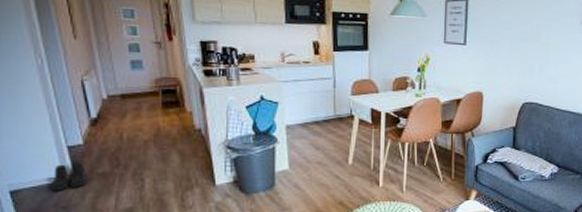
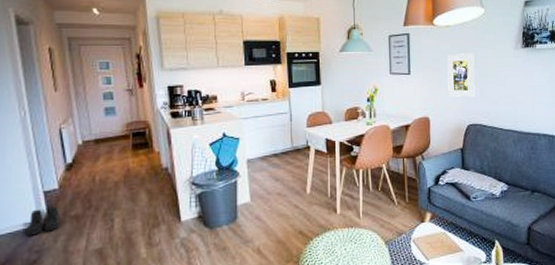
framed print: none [505,25,537,74] -> present [447,52,475,98]

